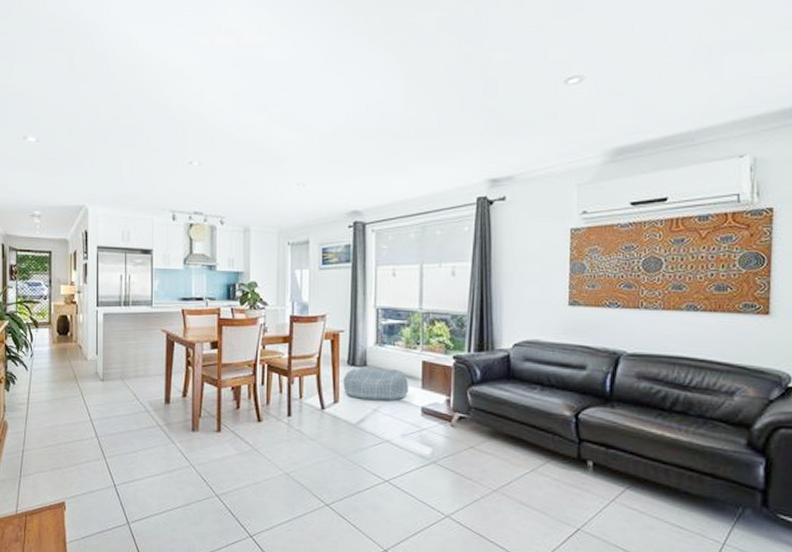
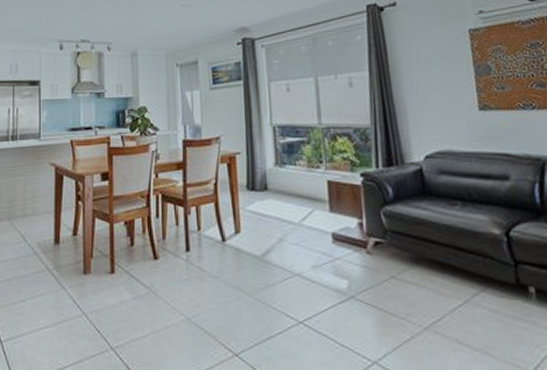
dog bed: present [343,367,409,400] -> none [243,191,317,227]

